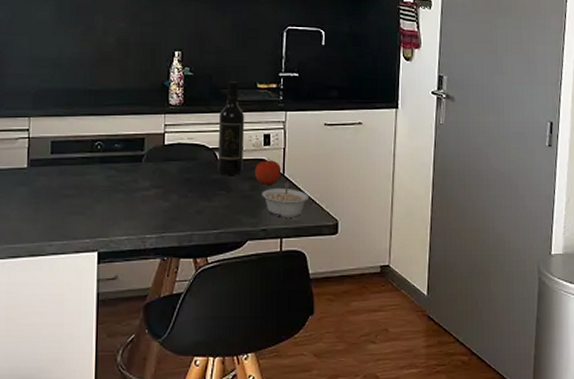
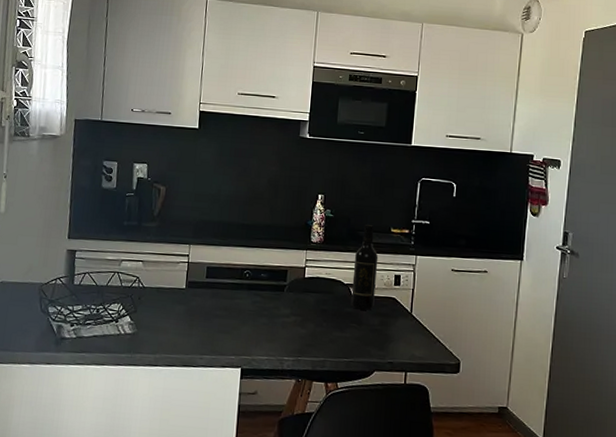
apple: present [254,157,282,185] -> none [384,296,410,322]
legume: present [262,182,308,218] -> none [390,320,433,354]

